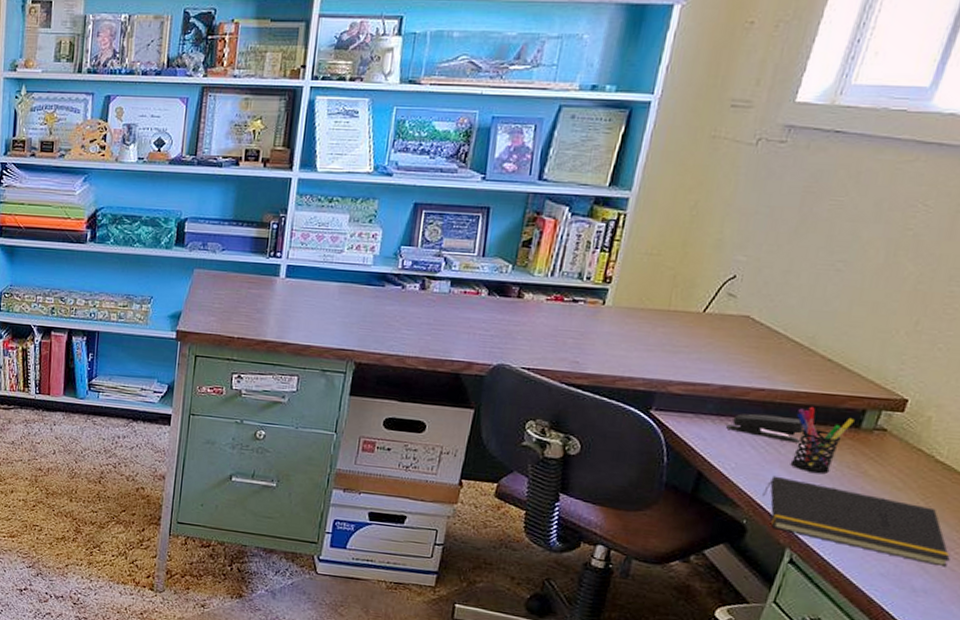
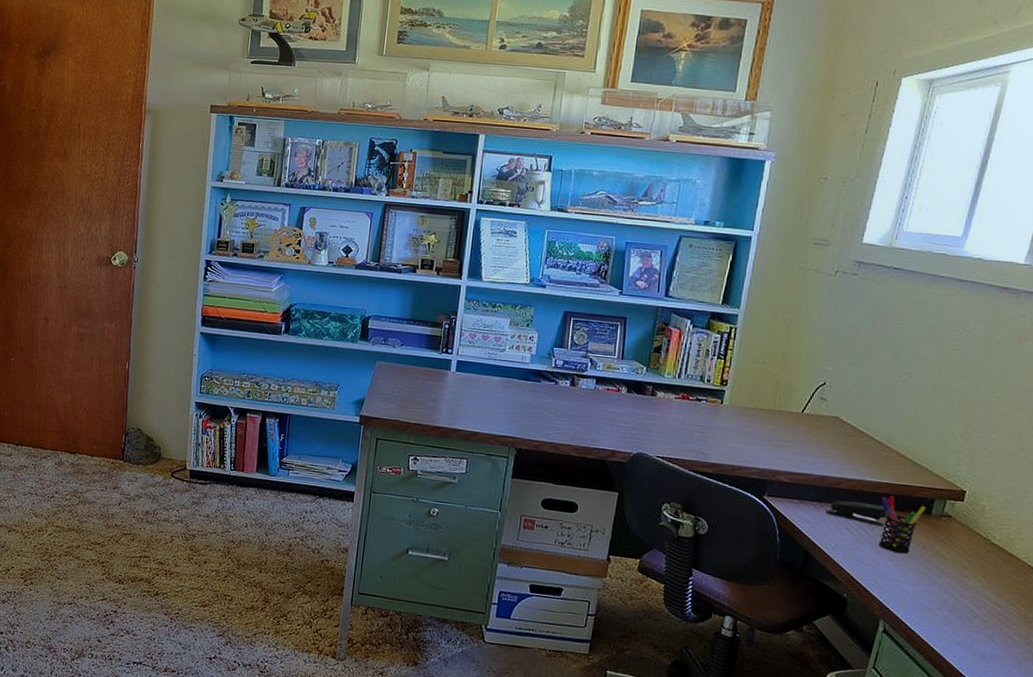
notepad: present [762,476,950,568] -> none [858,555,1010,637]

